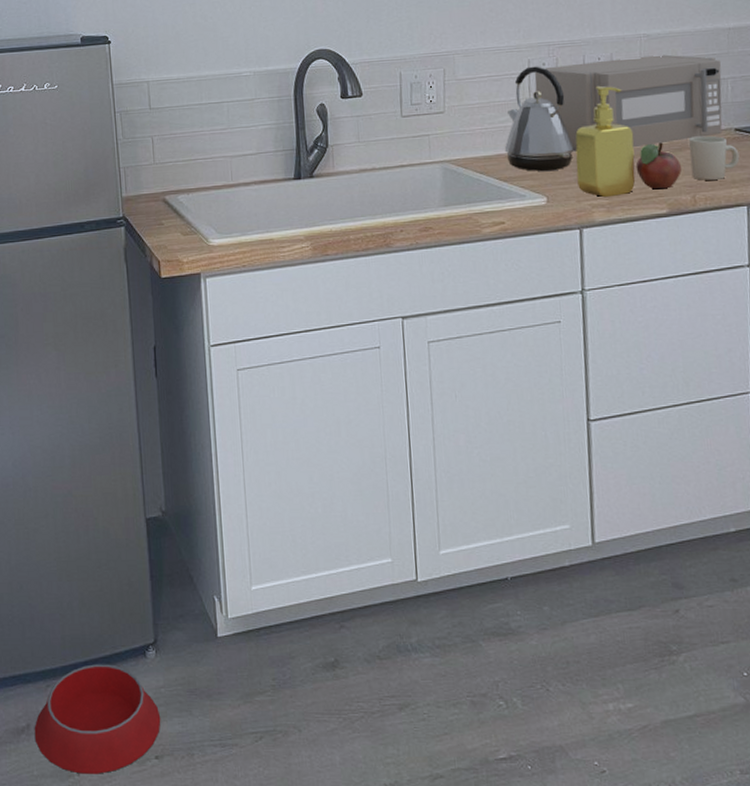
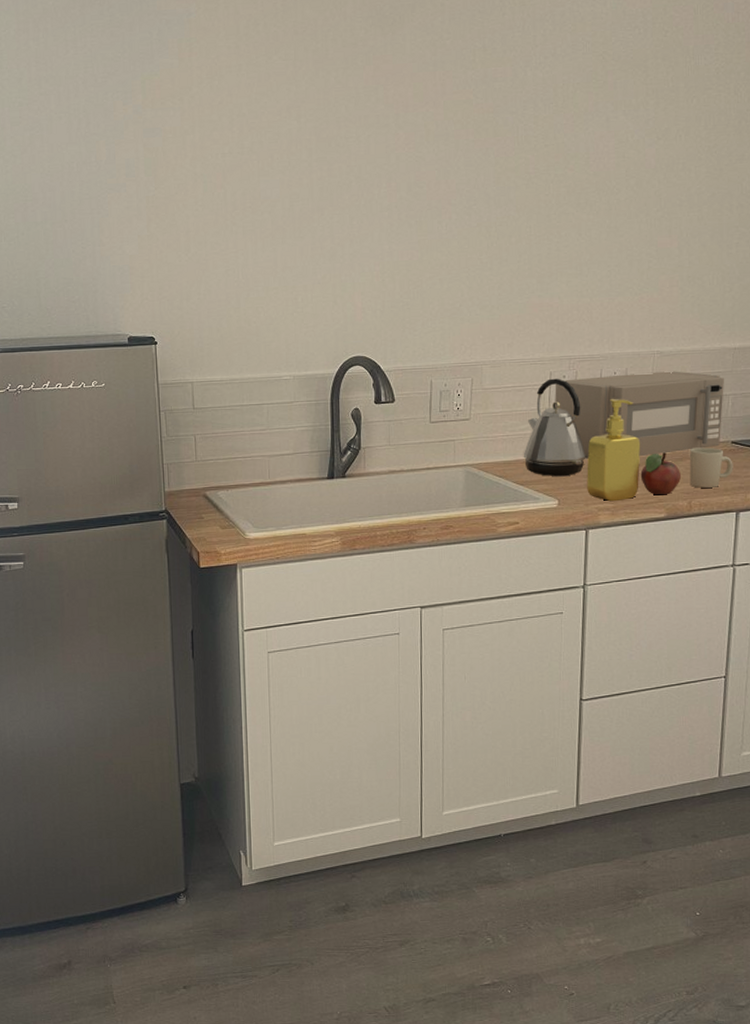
pet bowl: present [34,664,161,774] -> none [75,909,189,1002]

